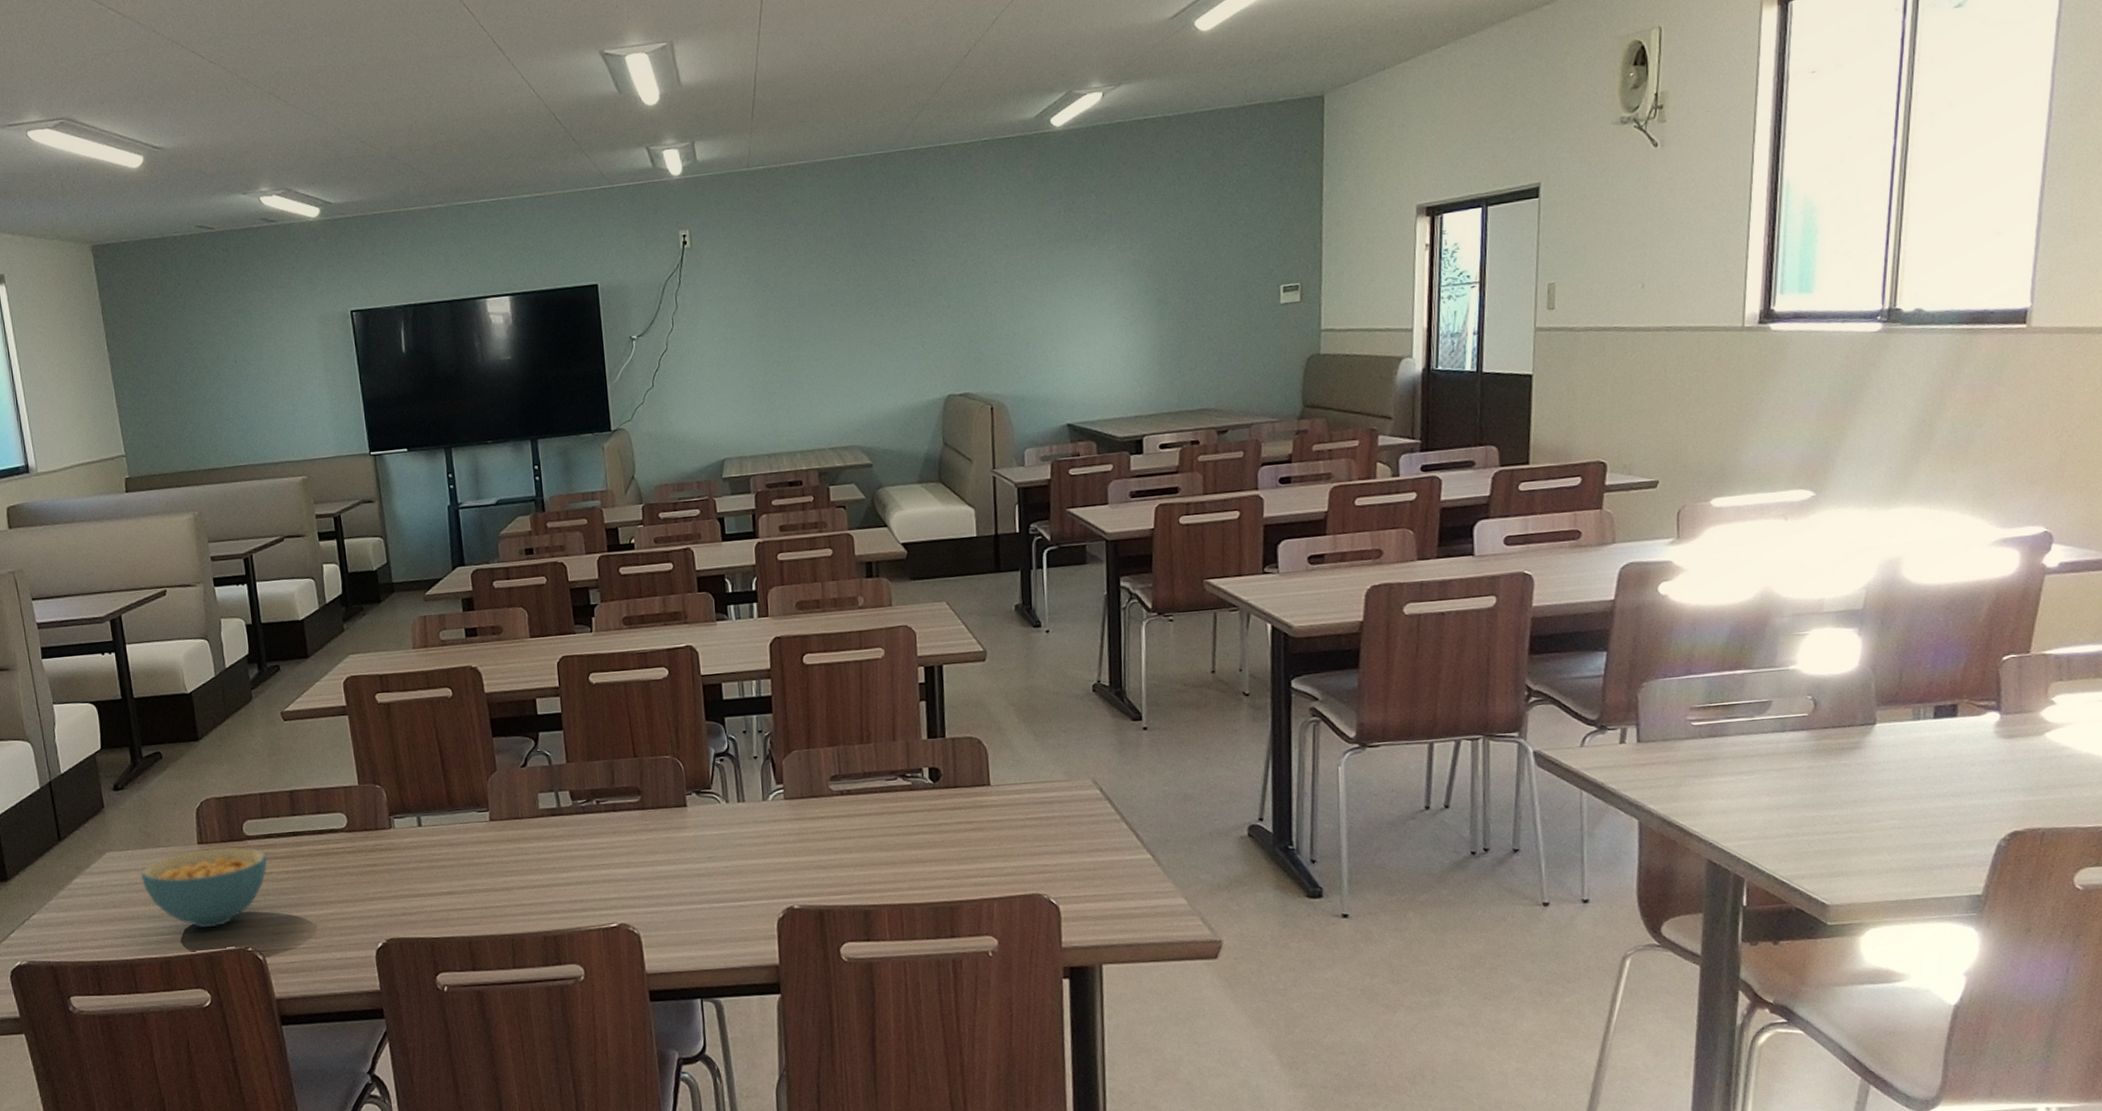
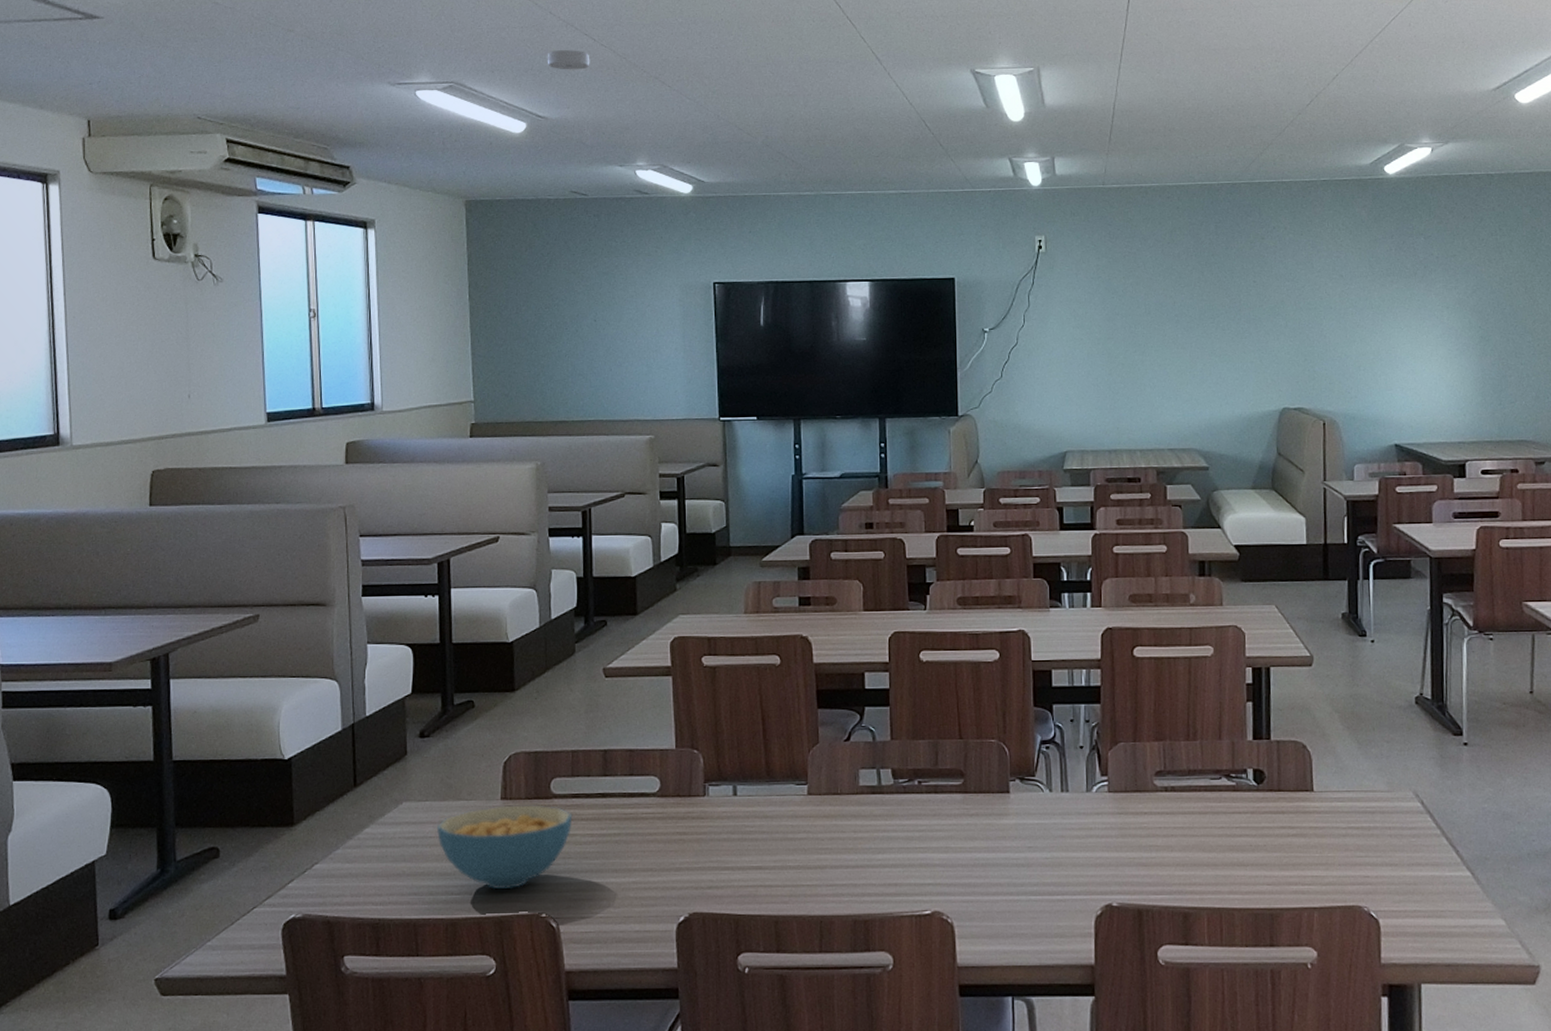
smoke detector: none [155,70,201,94] -> present [547,50,590,70]

